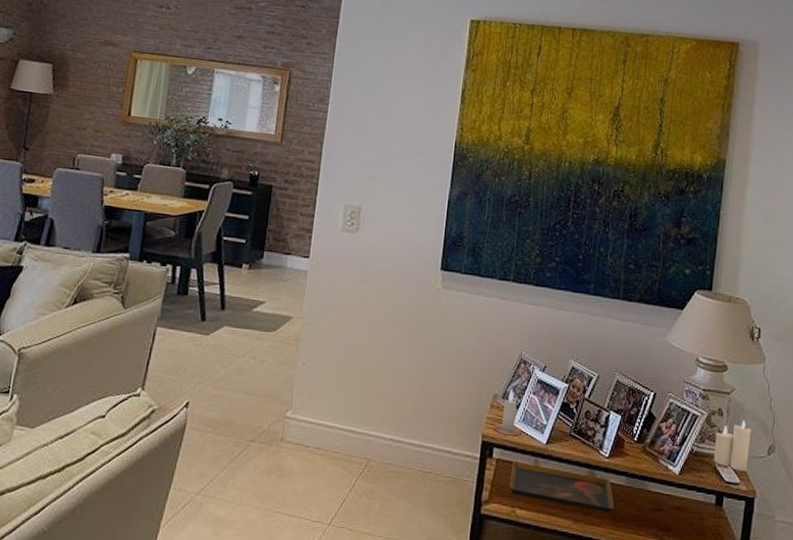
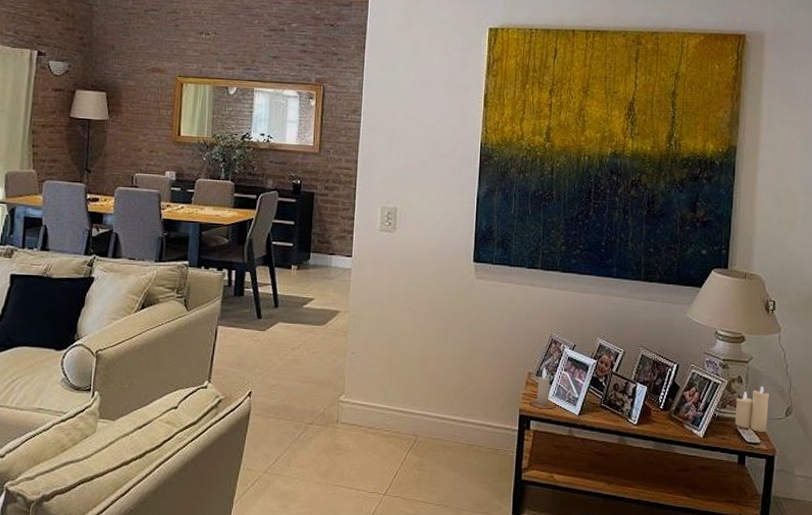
decorative tray: present [509,461,615,514] -> none [546,432,644,475]

